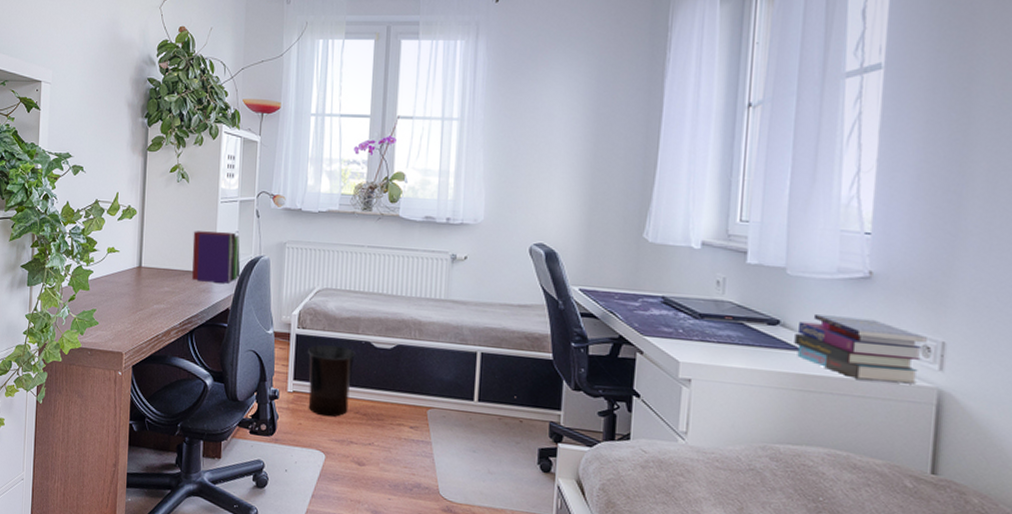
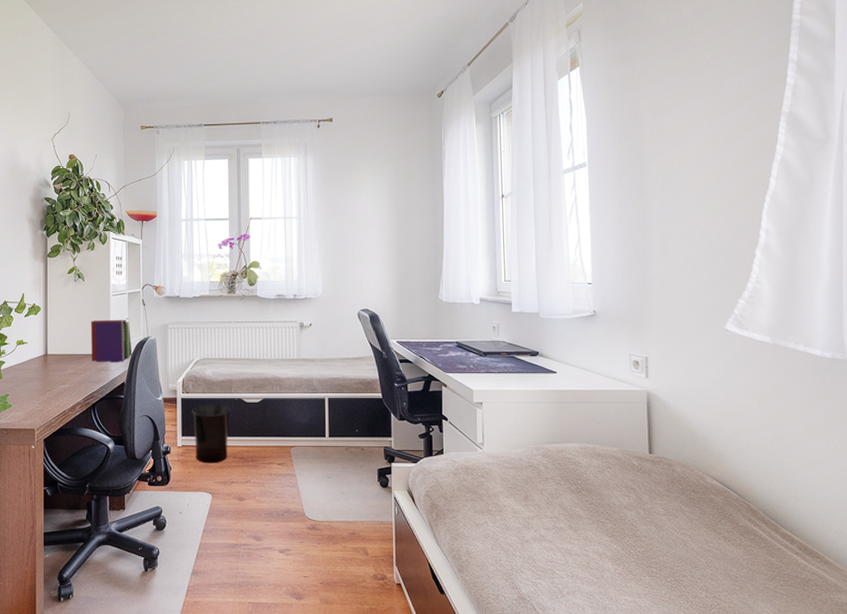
books: present [794,315,927,385] -> none [550,345,636,391]

